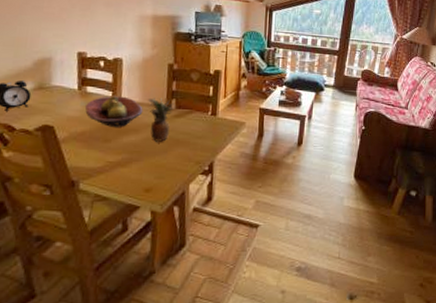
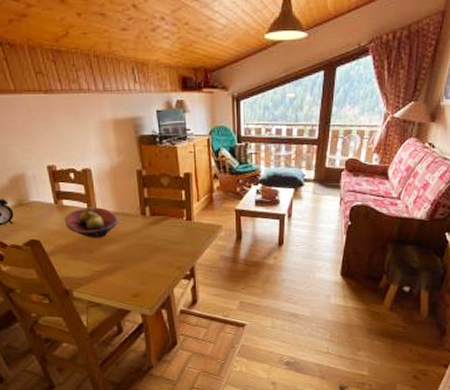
fruit: present [148,98,174,142] -> none [122,206,149,250]

